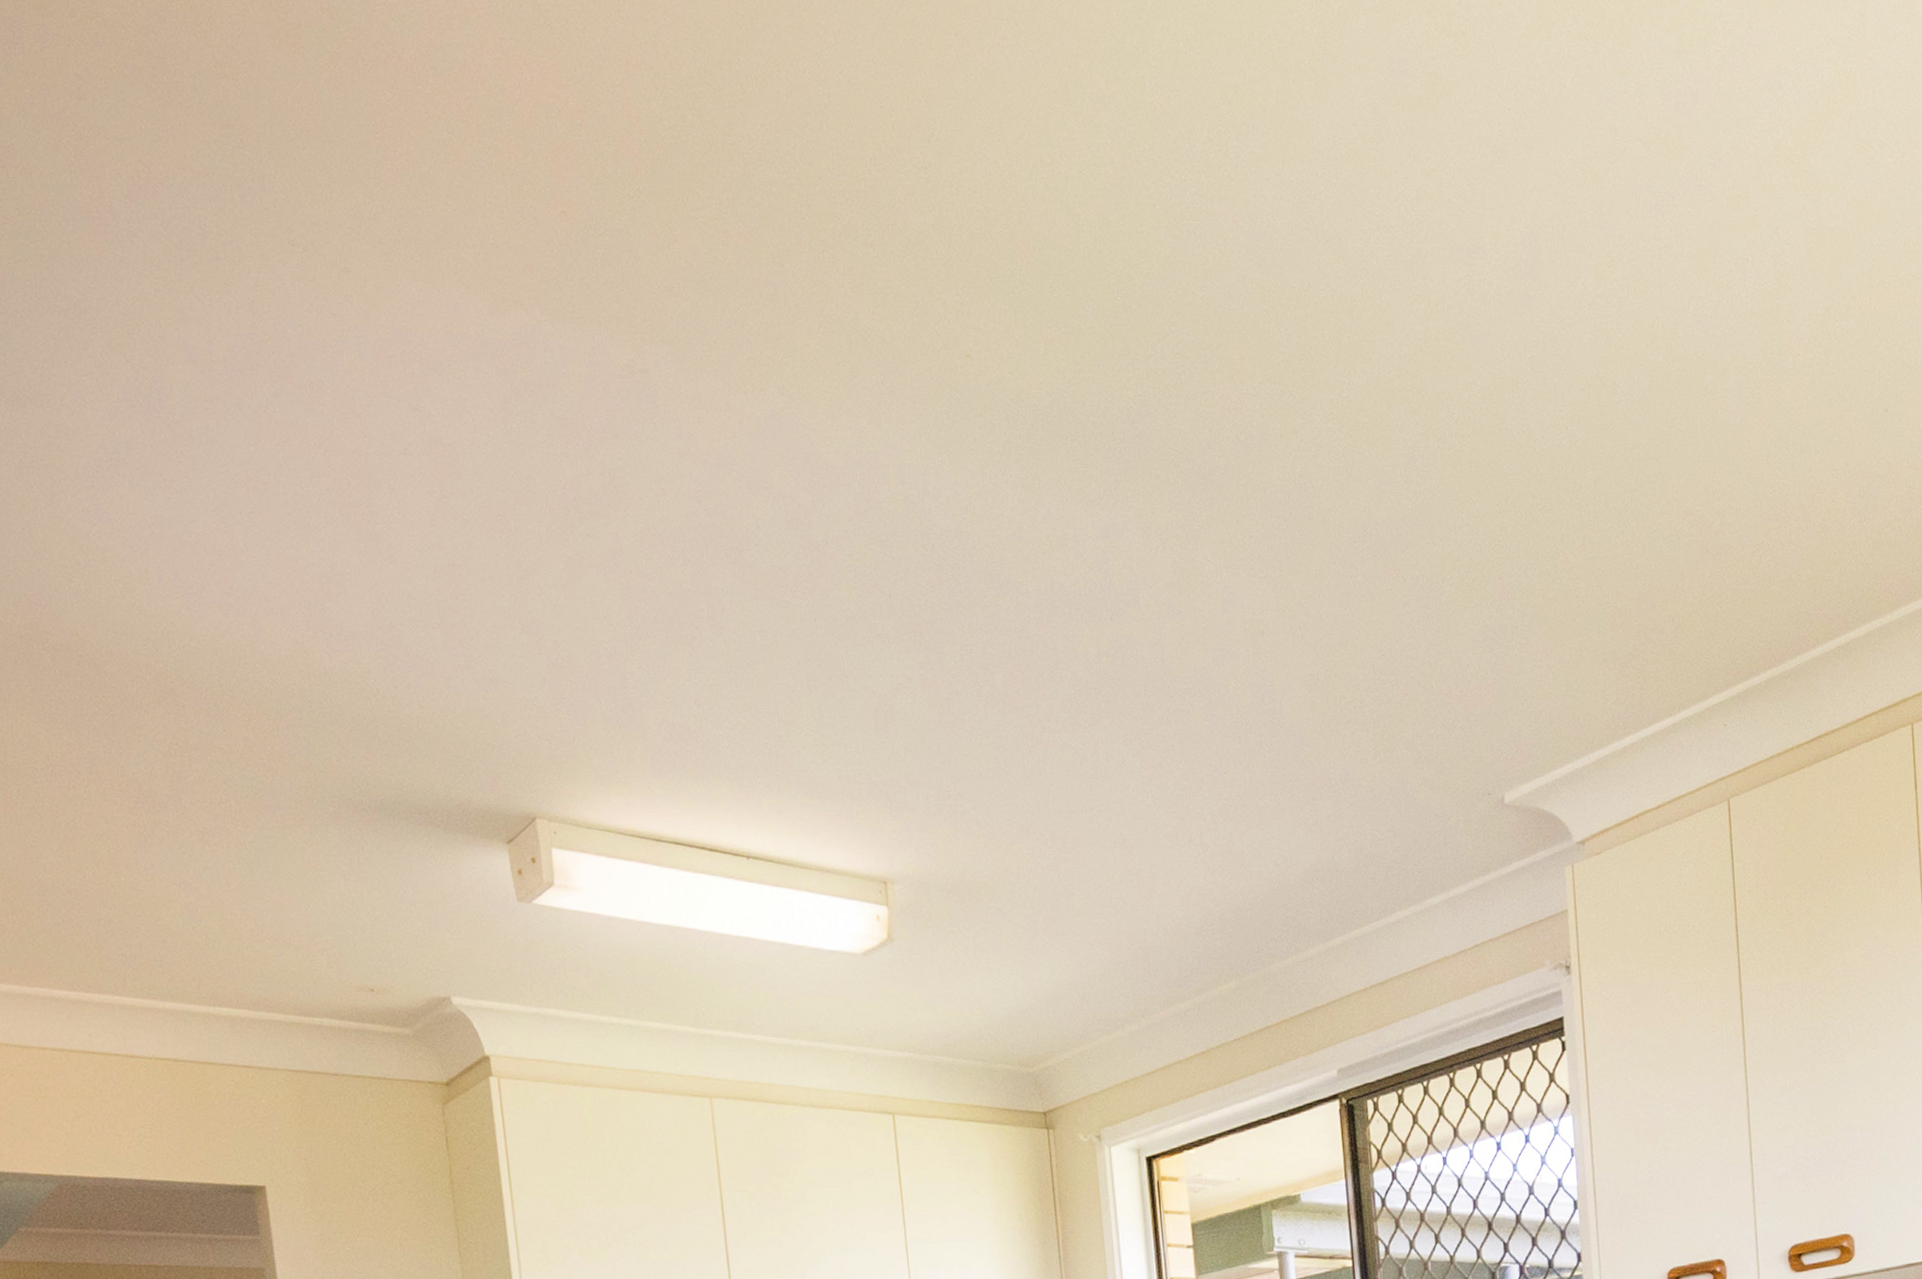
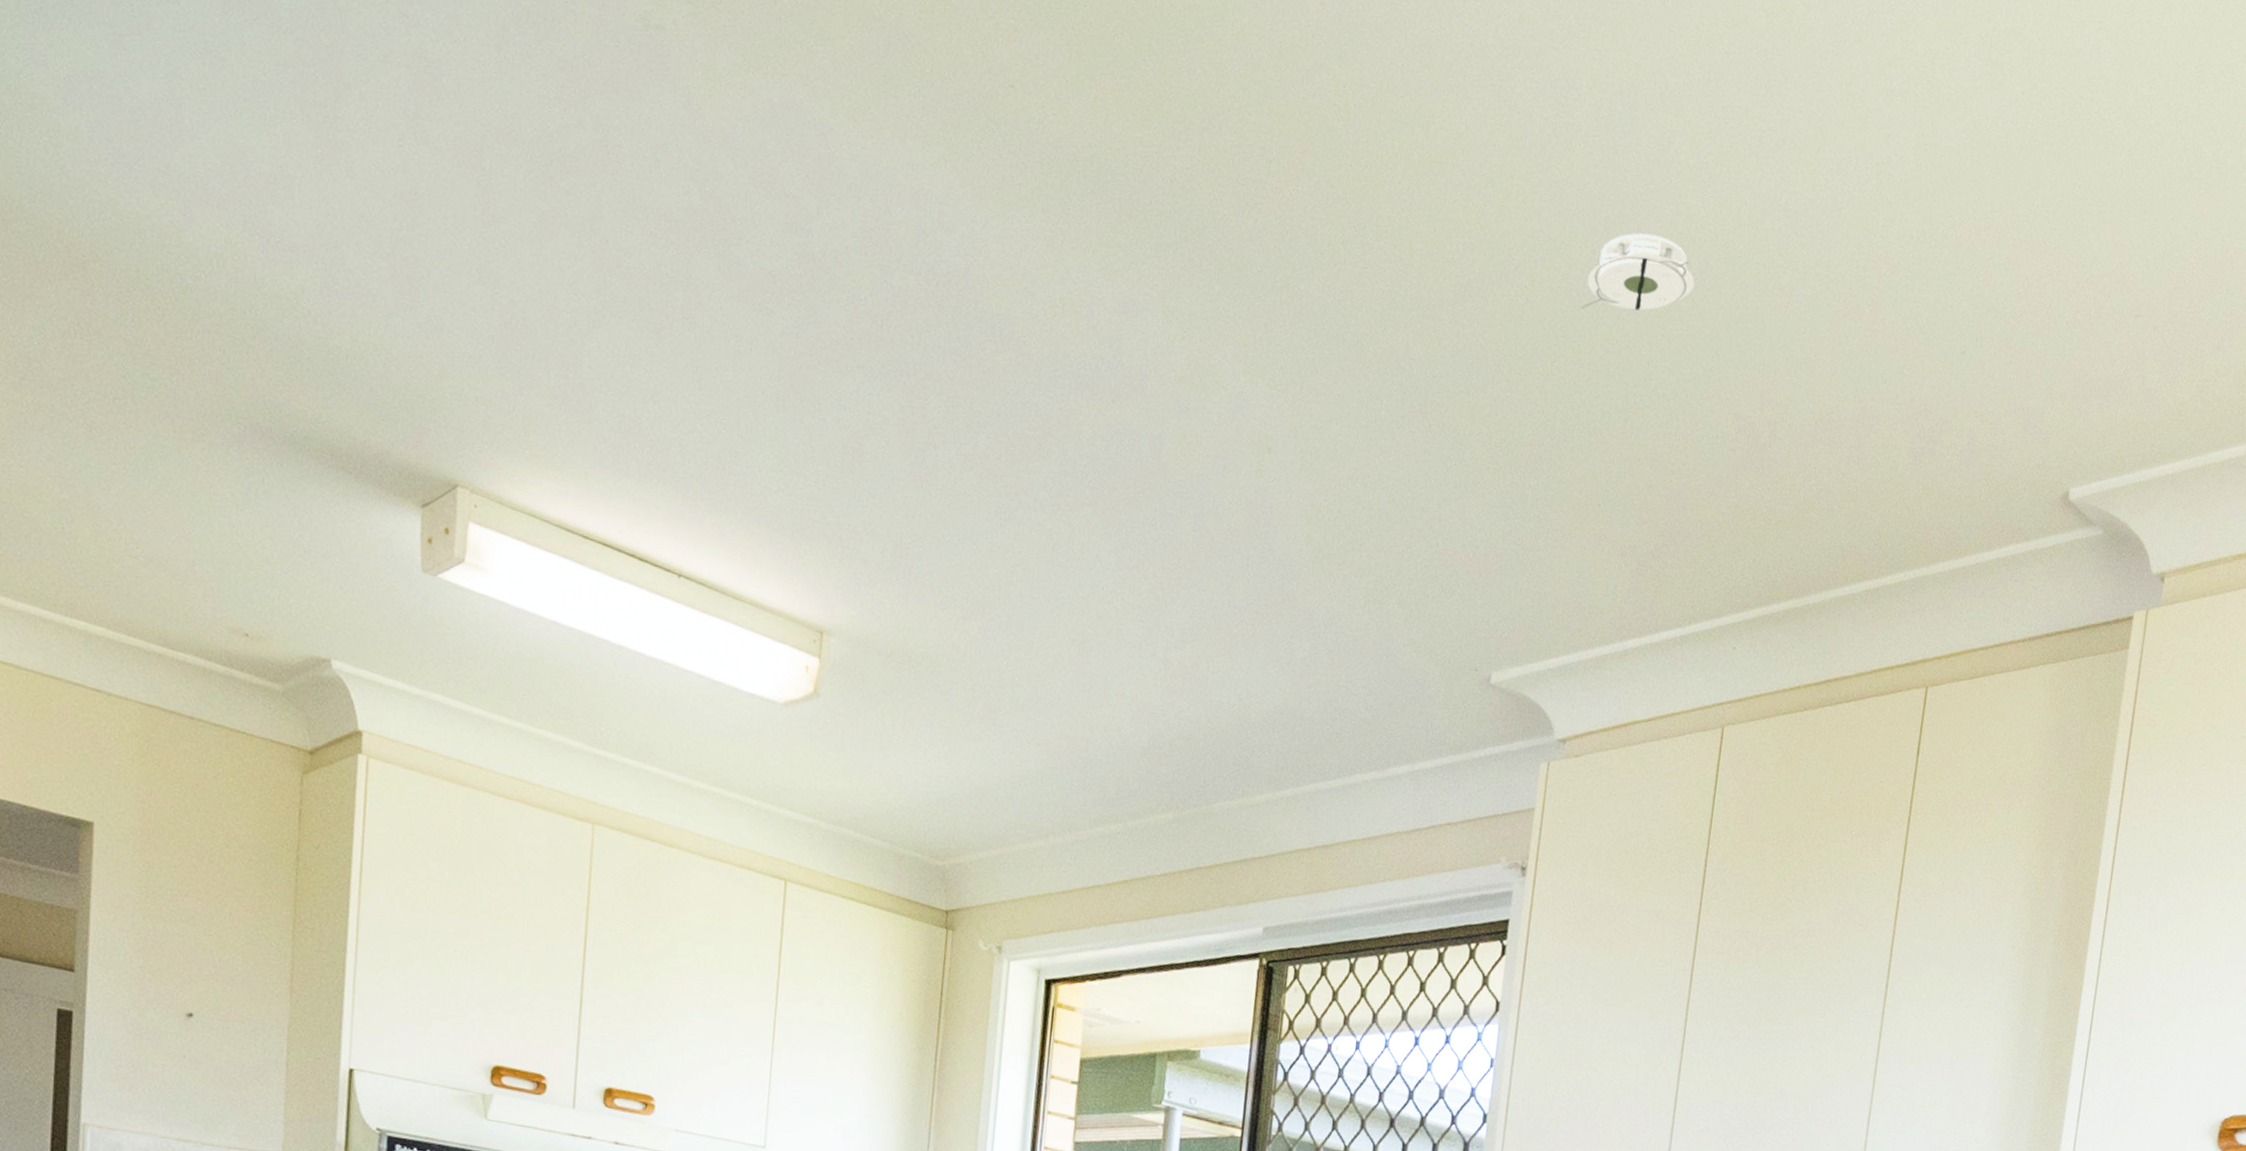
smoke detector: none [1523,364,1624,446] -> present [1581,233,1695,311]

